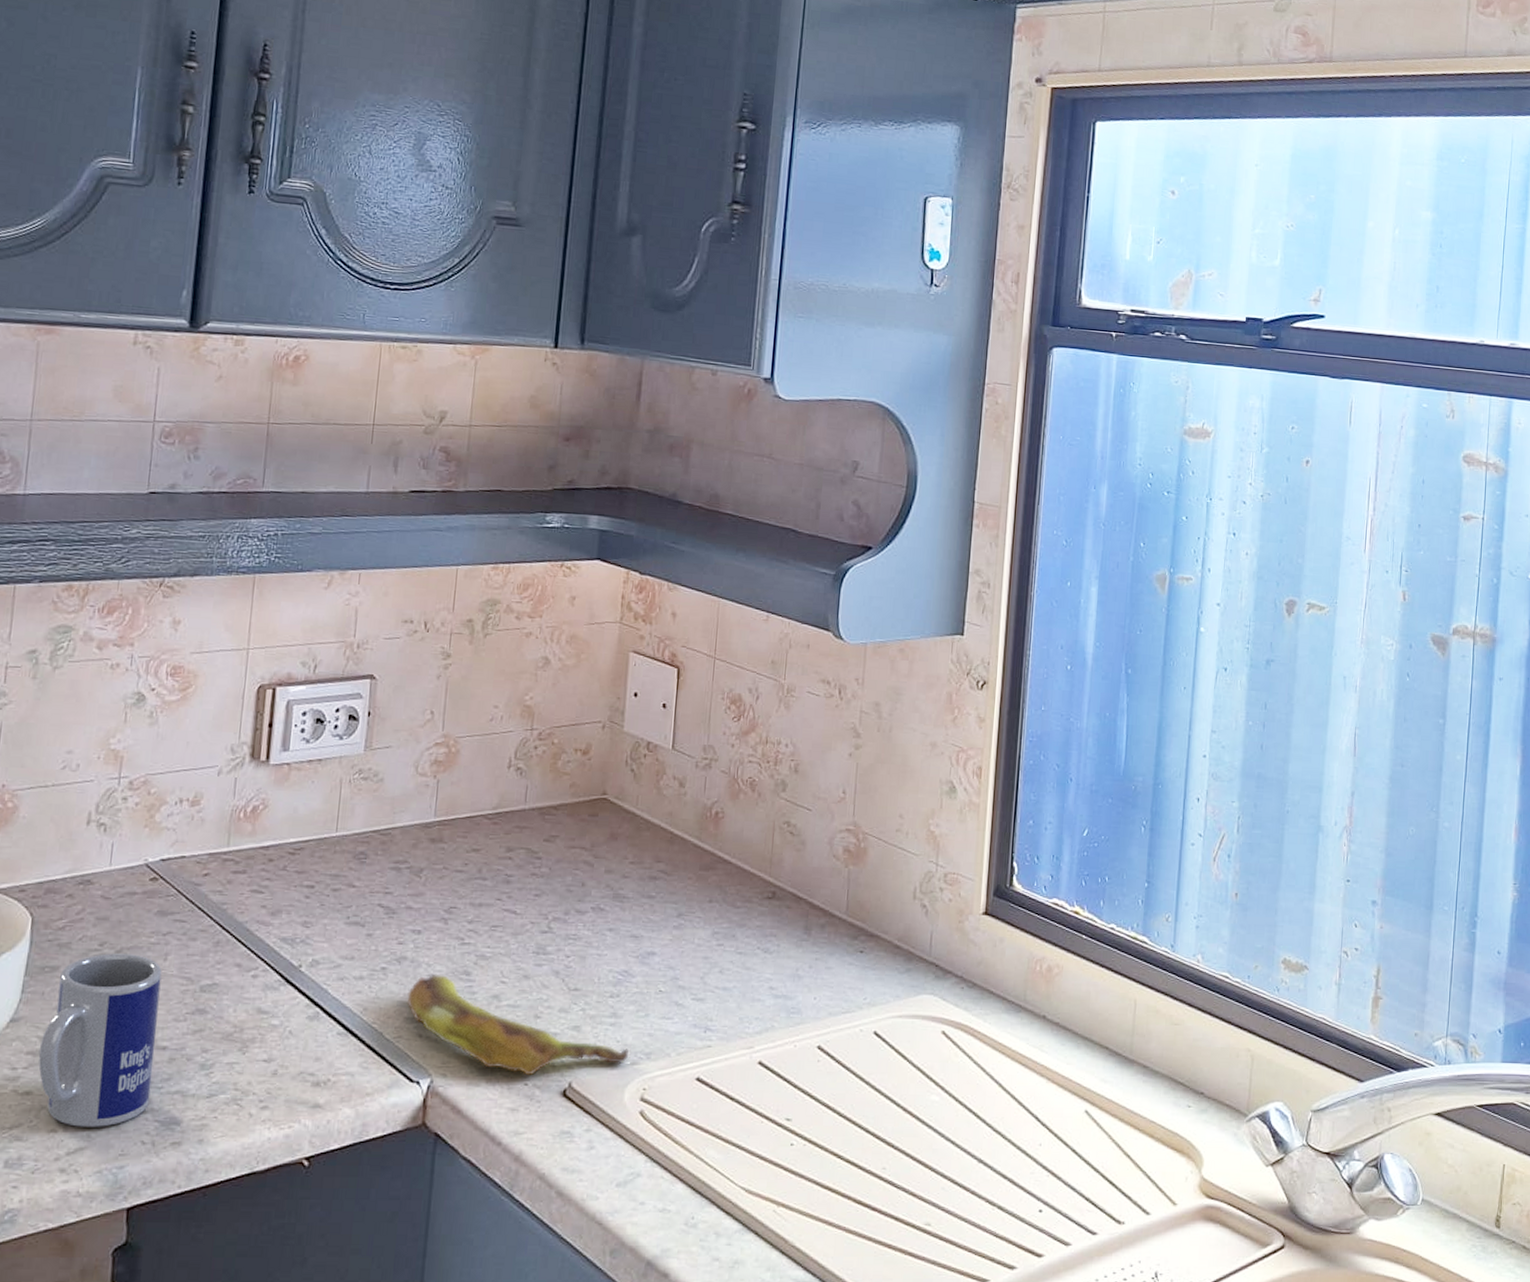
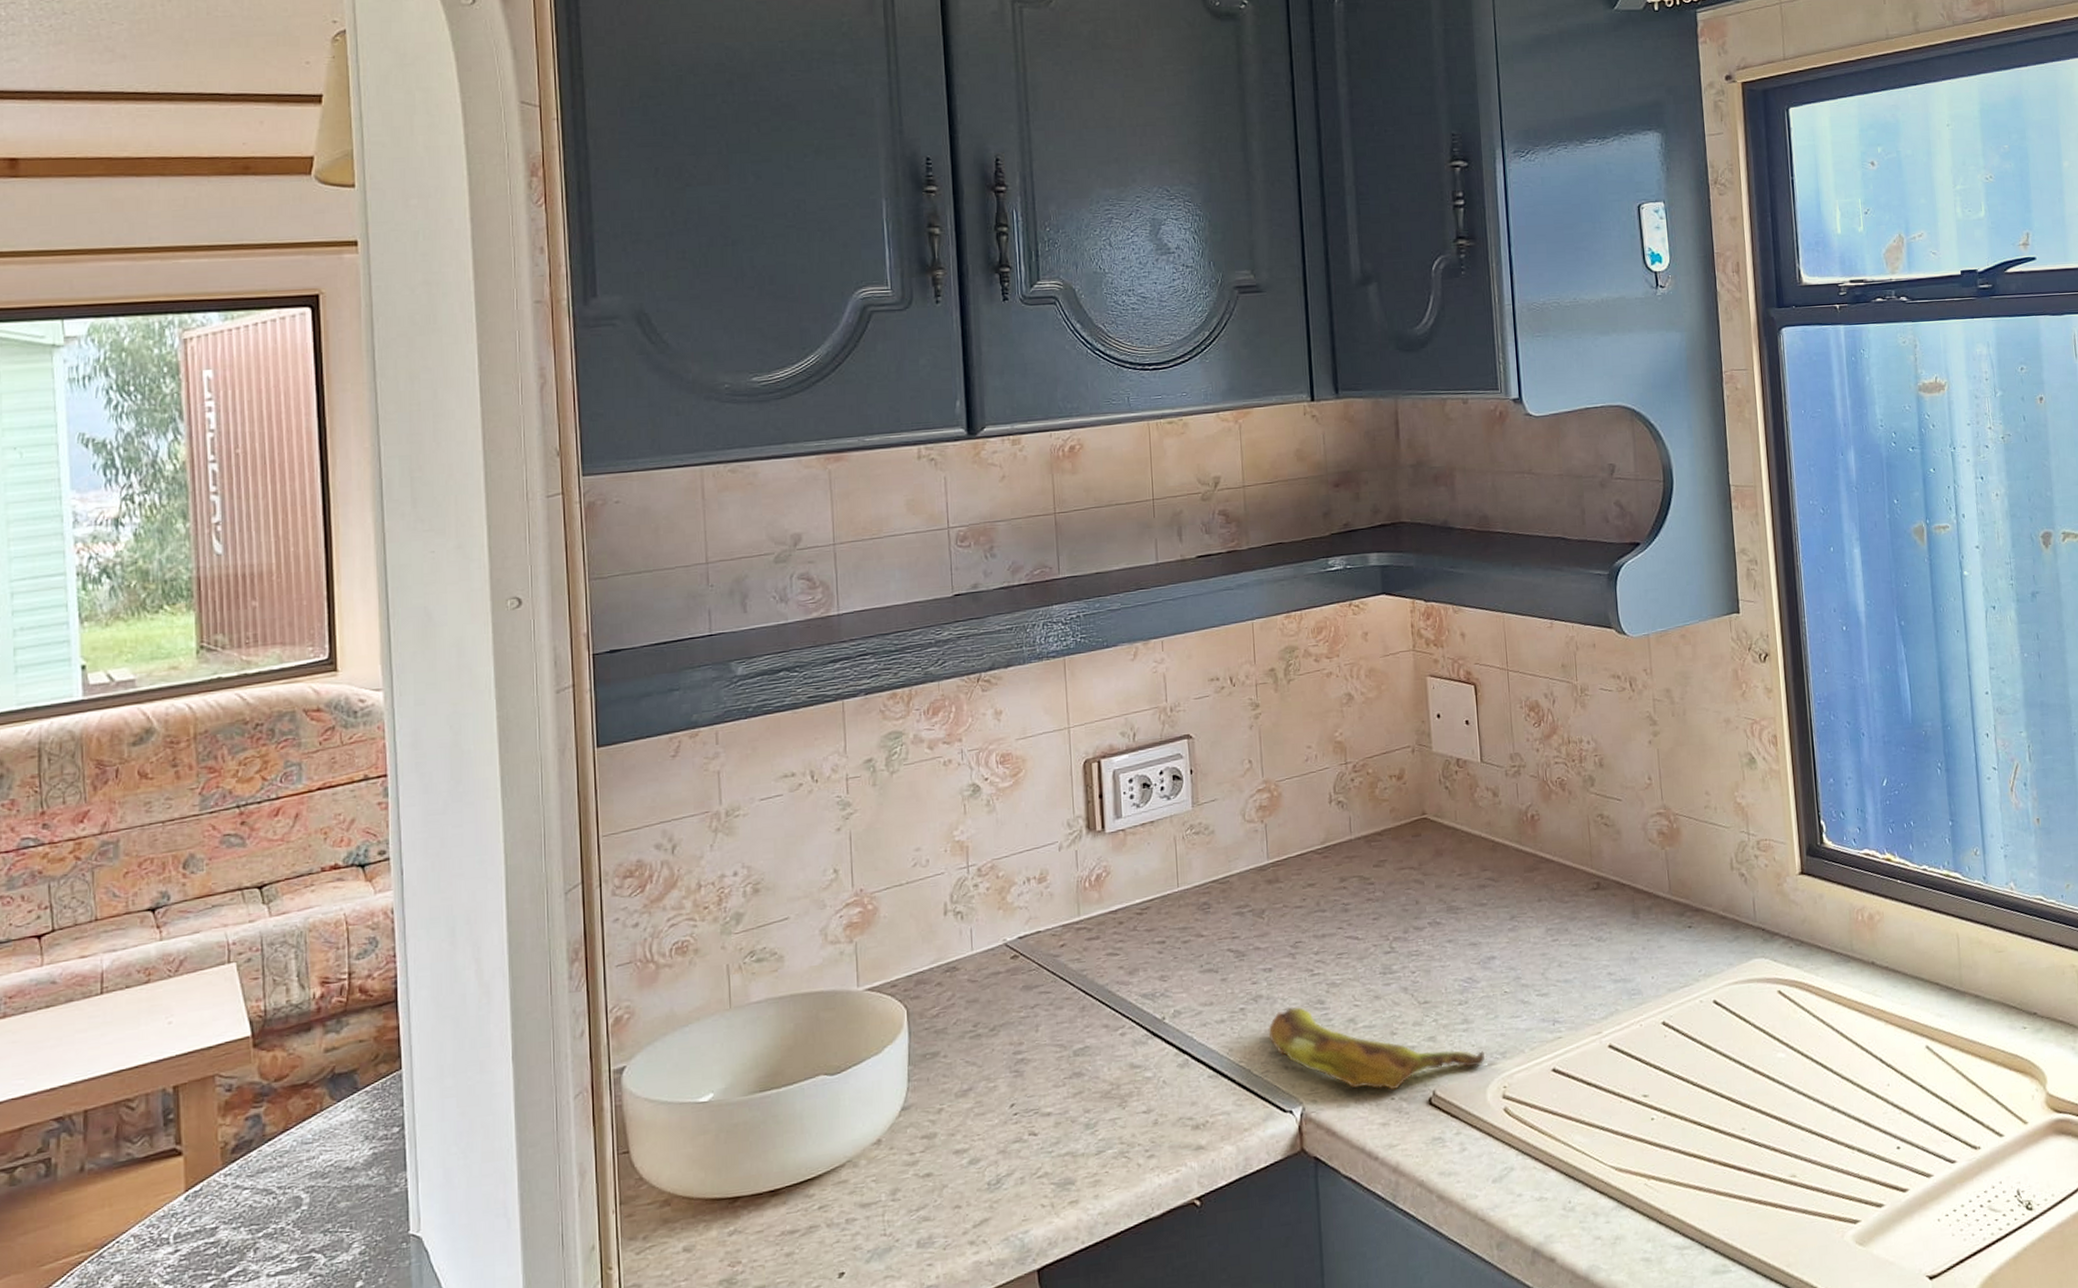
mug: present [38,953,162,1127] -> none [932,1030,1043,1200]

